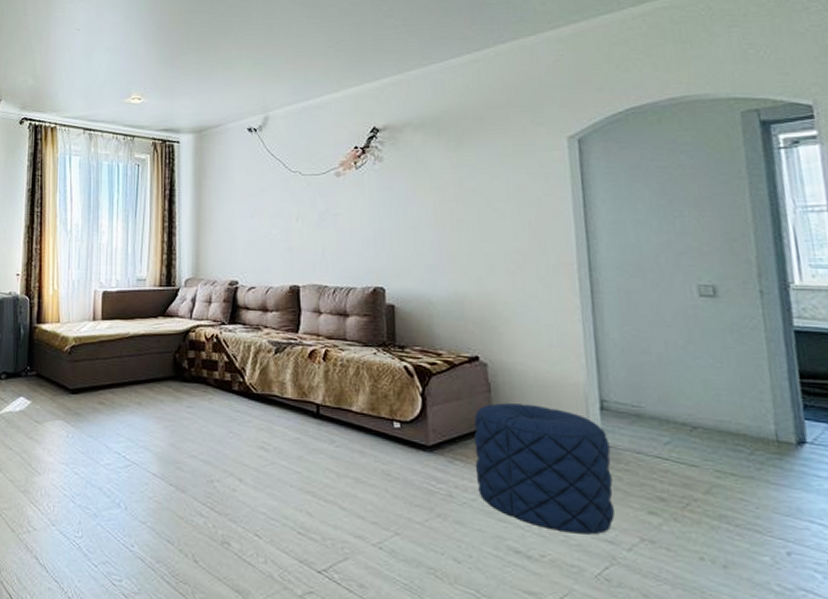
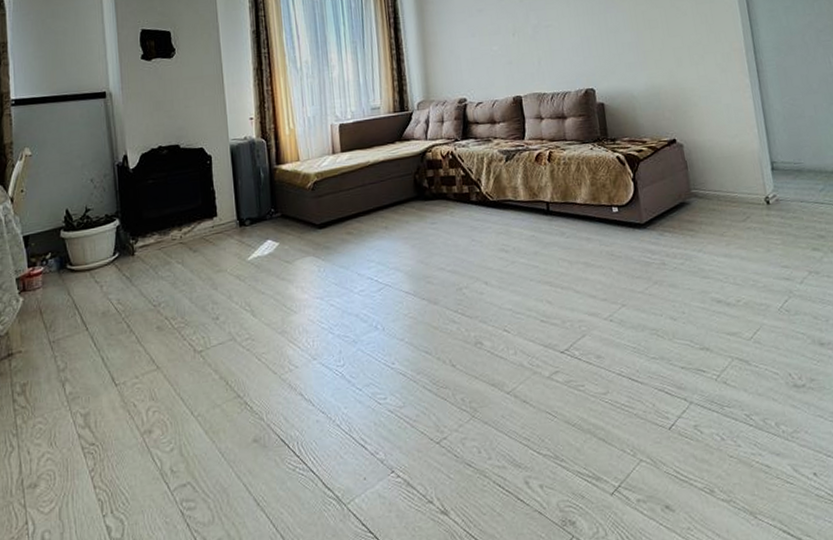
pouf: present [474,403,615,535] -> none [676,174,789,278]

